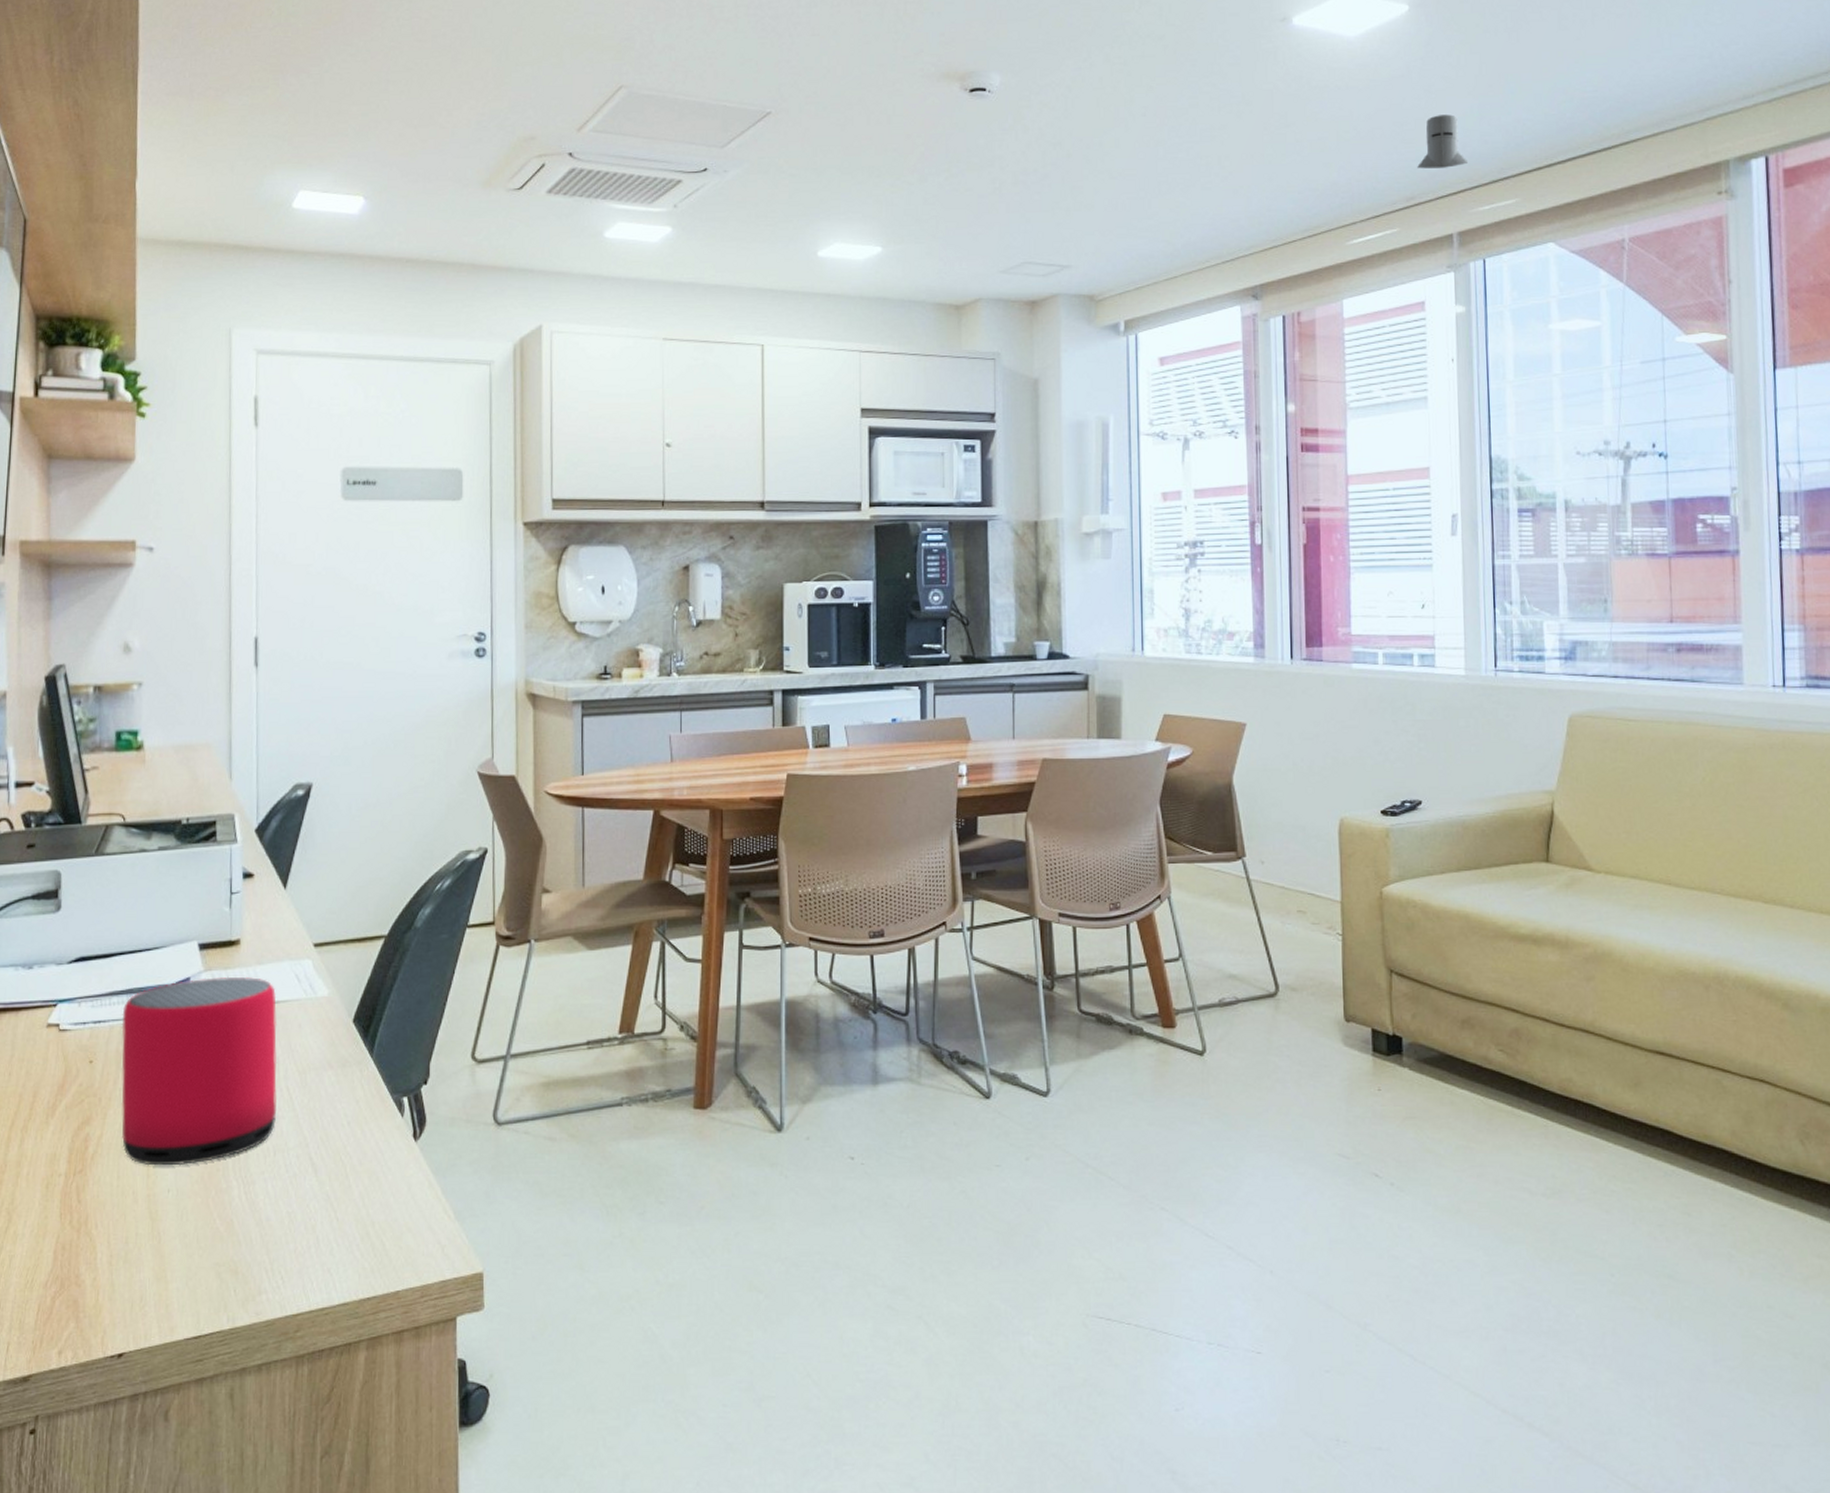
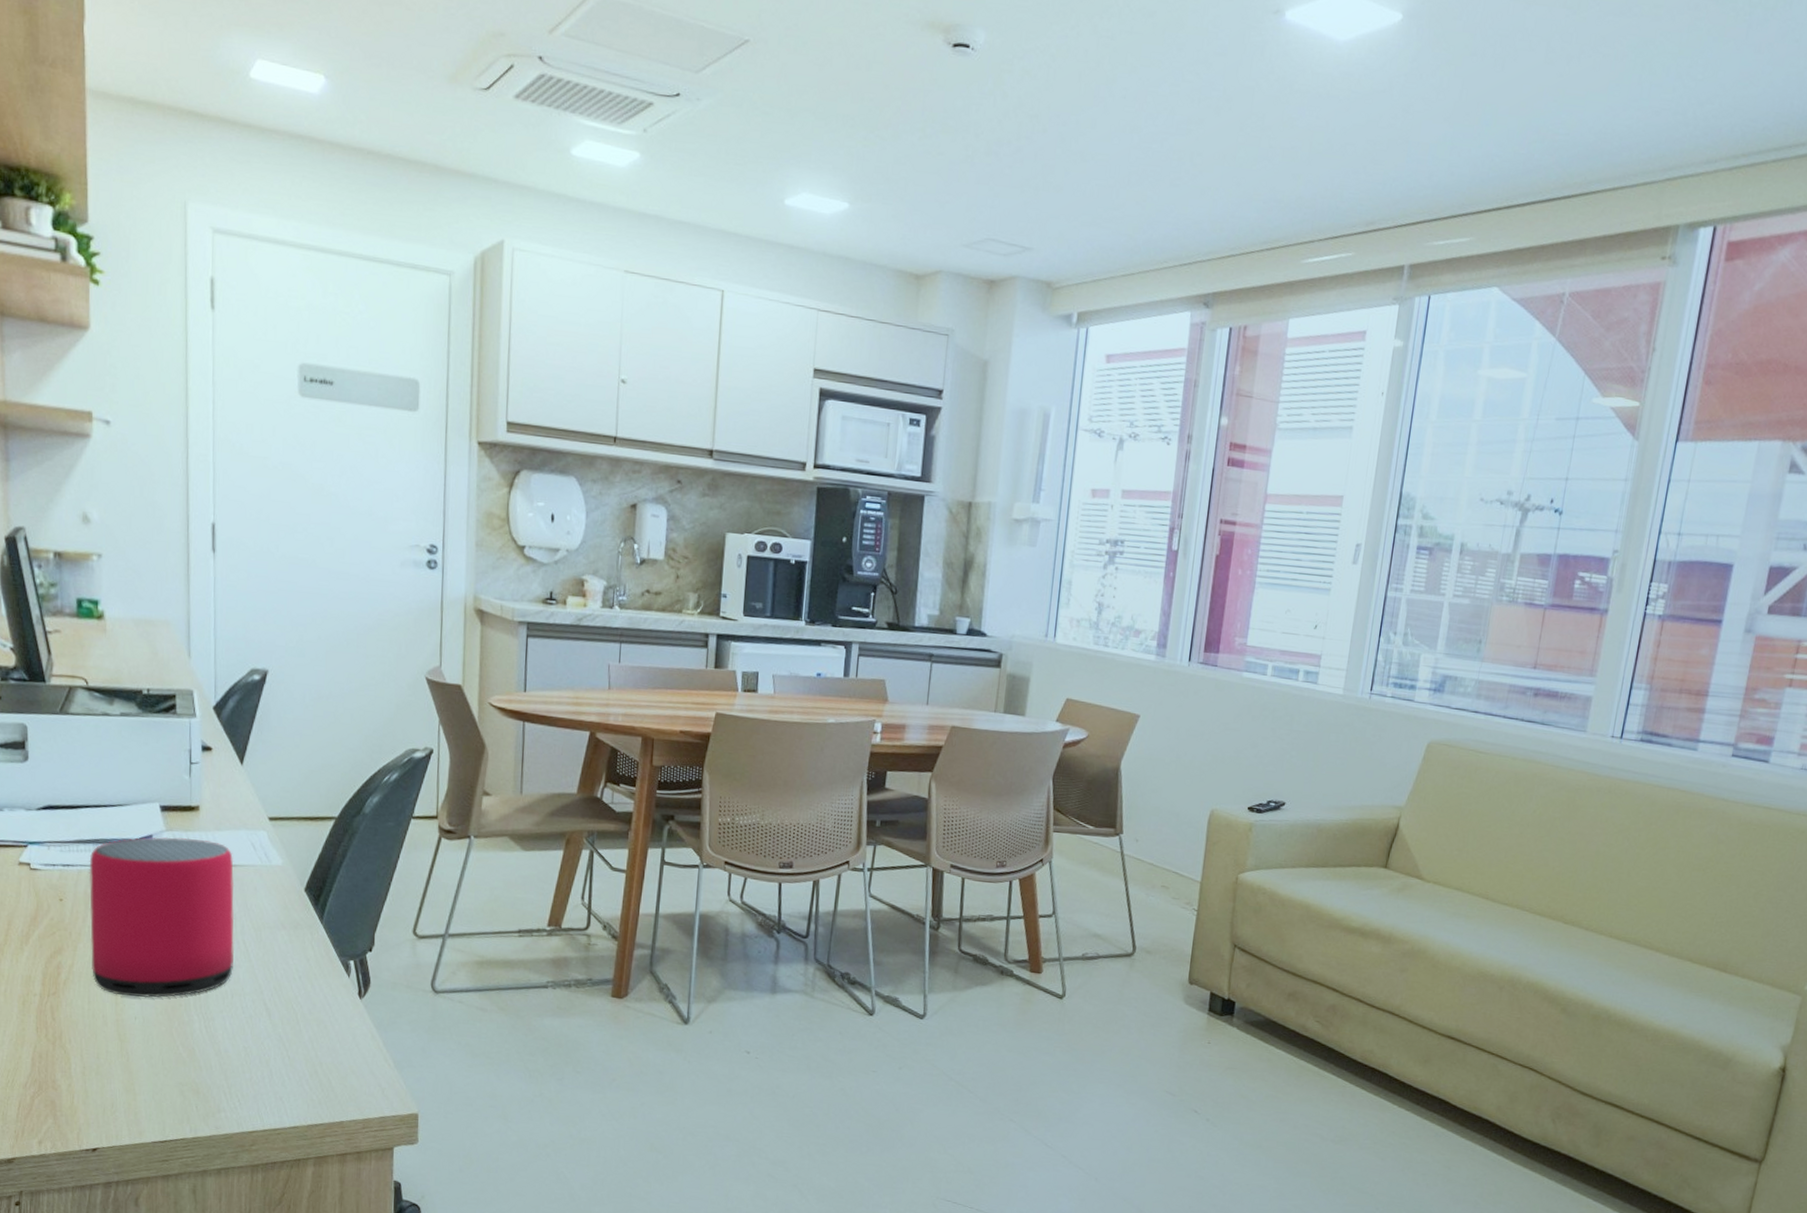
knight helmet: present [1417,114,1469,169] -> none [1382,138,1433,196]

